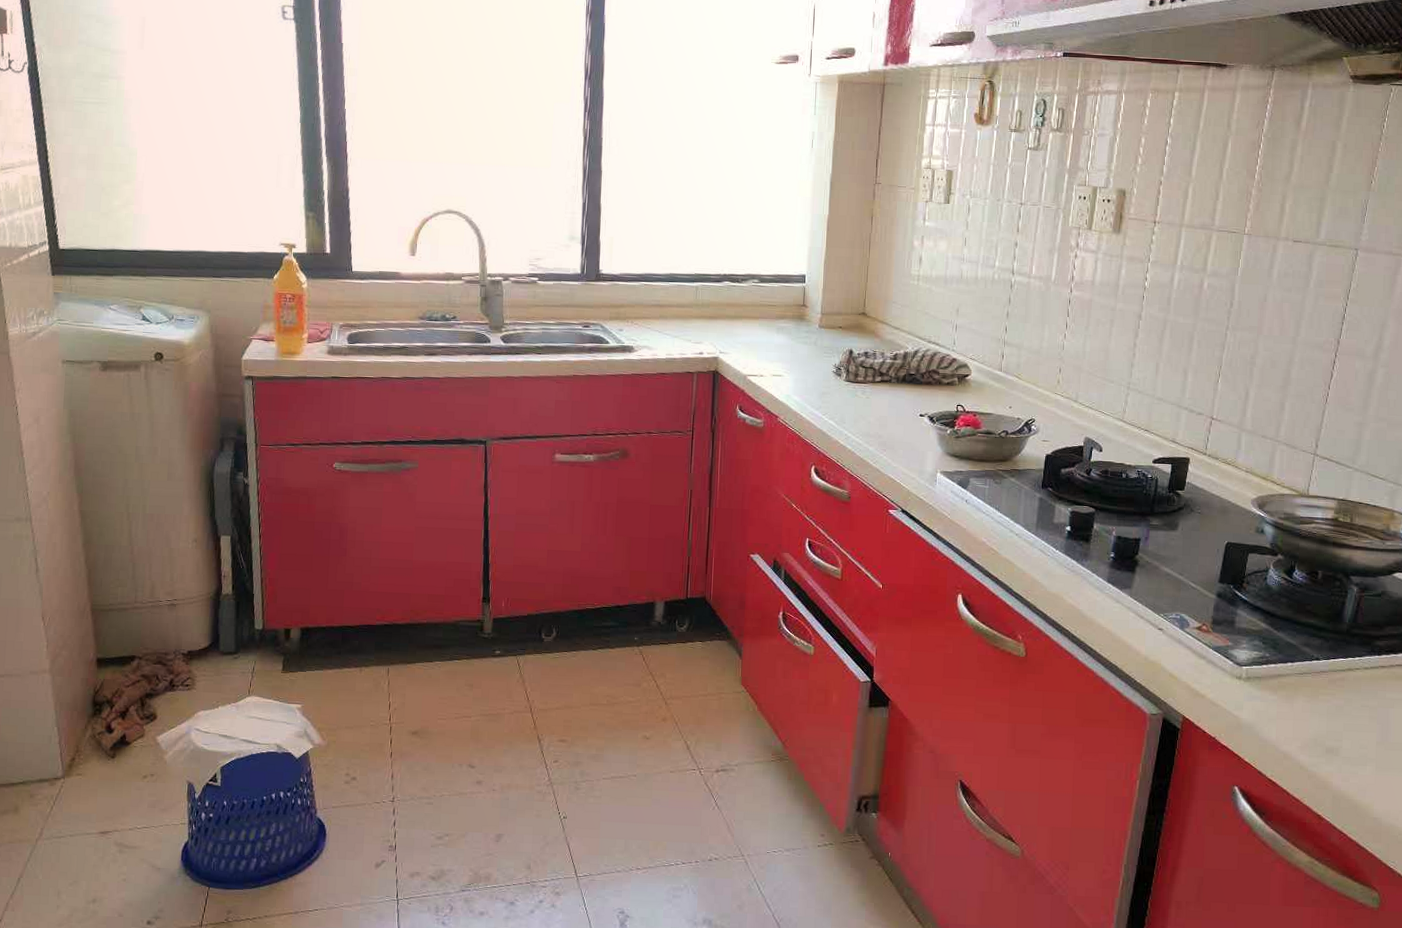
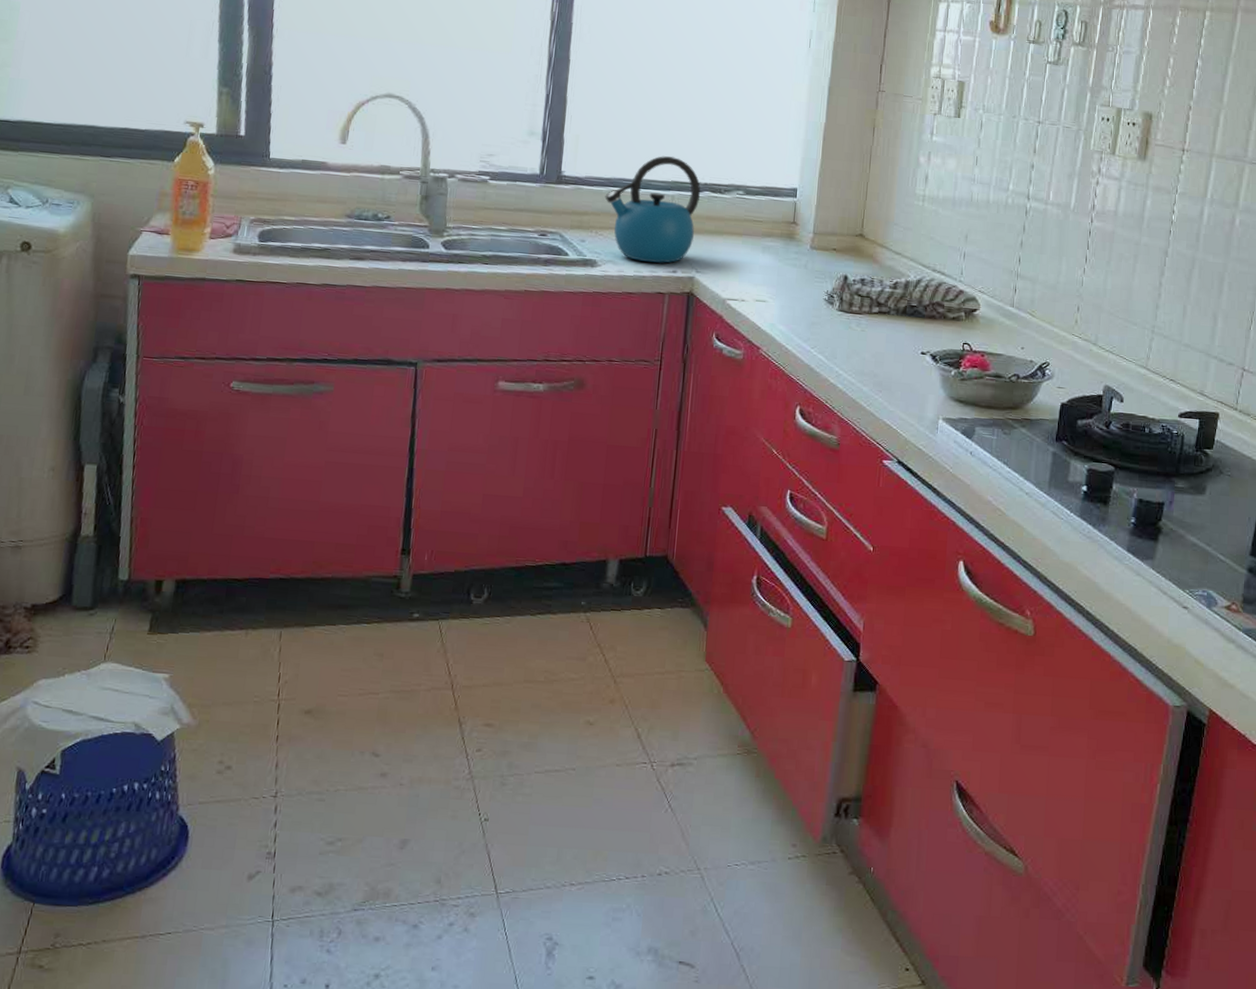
kettle: none [638,252,721,346] -> present [605,156,701,263]

